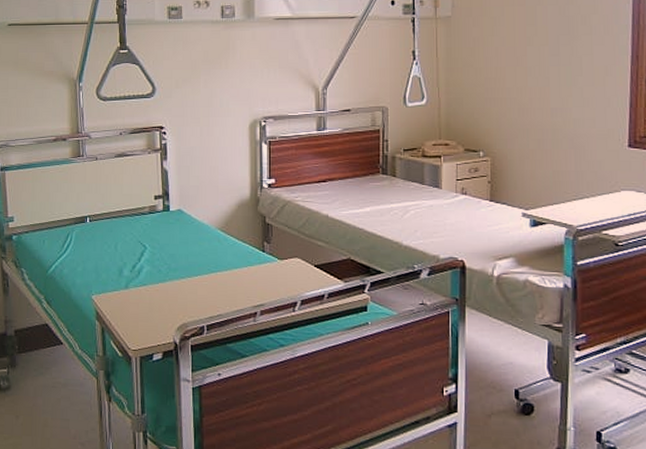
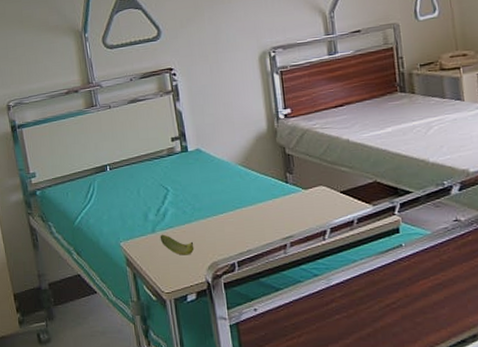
banana: none [132,291,166,314] -> present [160,234,194,255]

